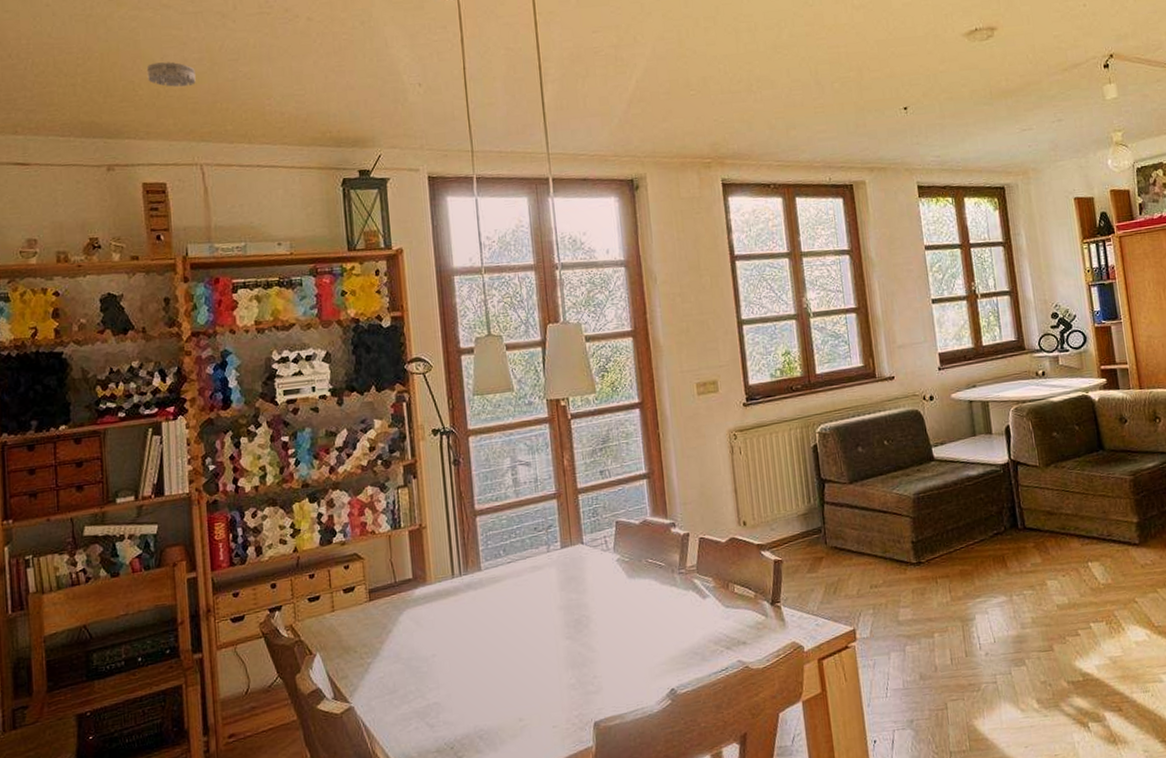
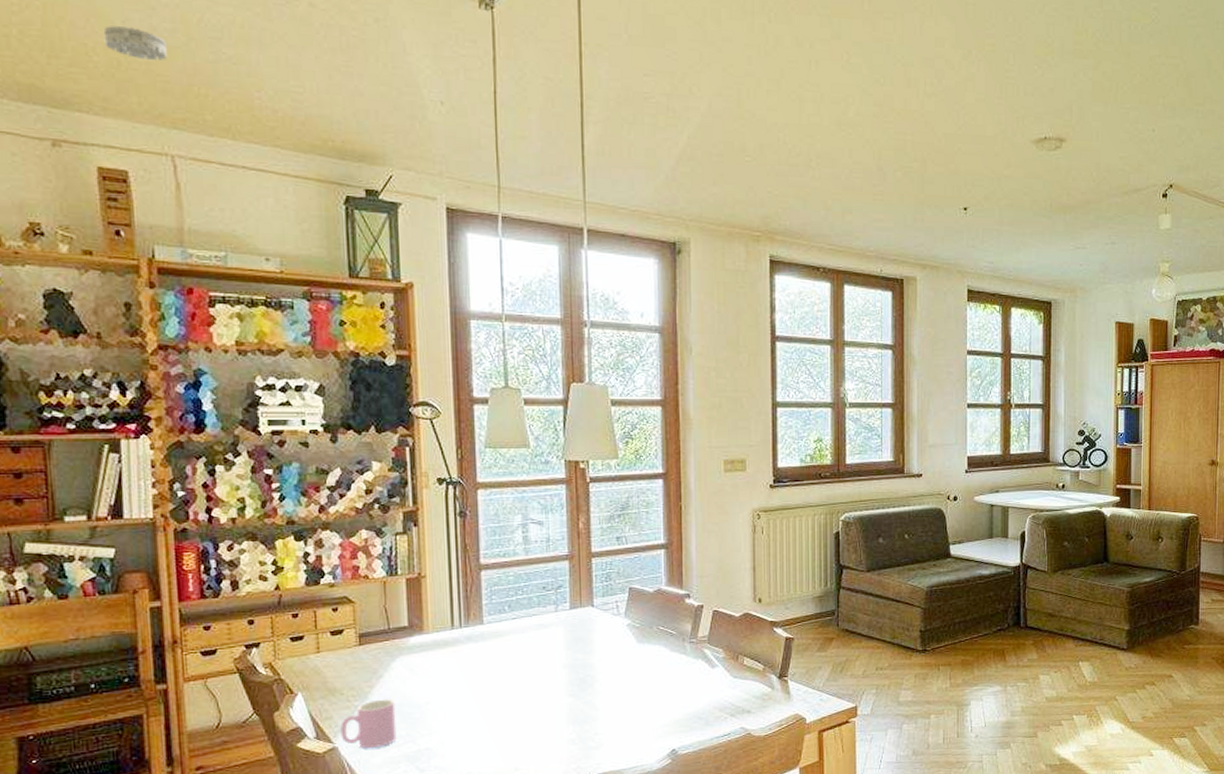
cup: none [355,653,407,707] -> present [340,699,397,749]

